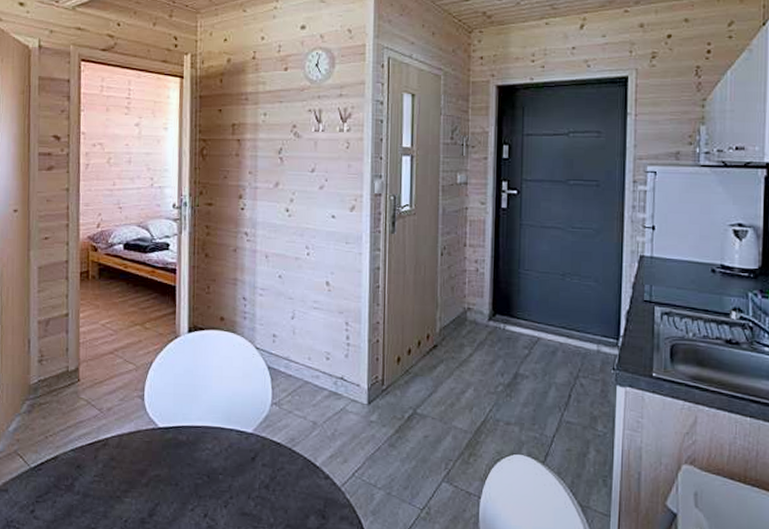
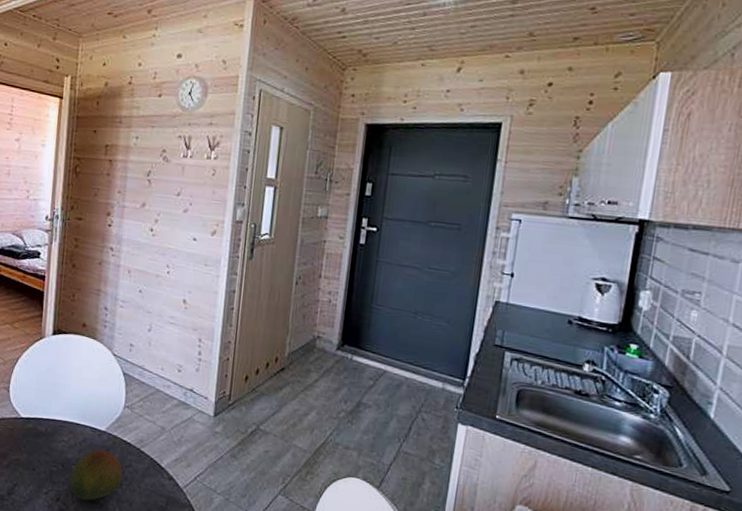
fruit: none [216,453,275,514] -> present [69,449,123,501]

